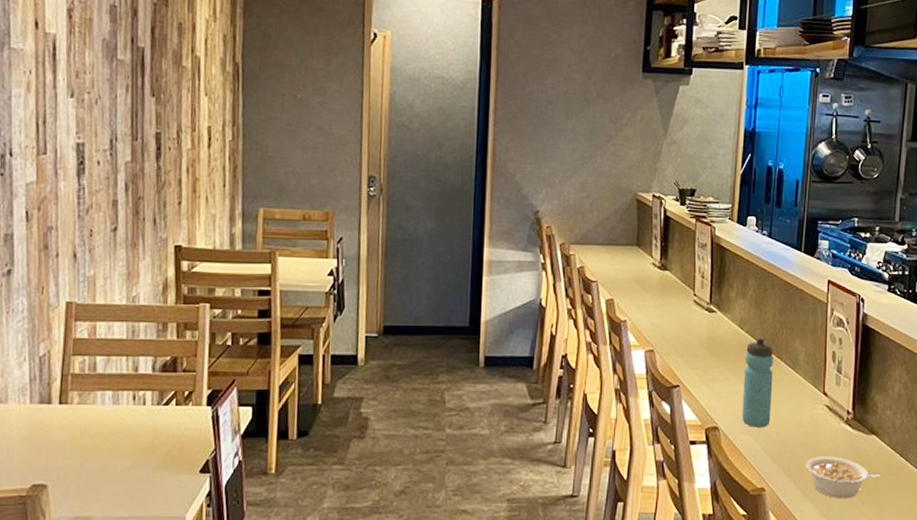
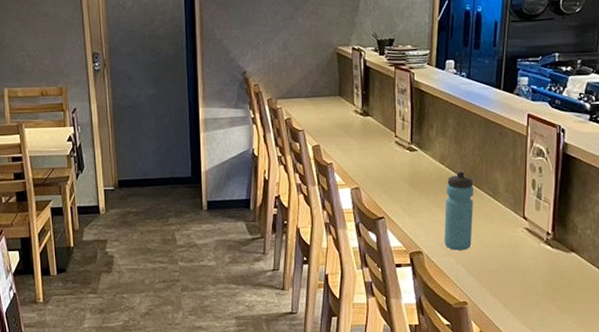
legume: present [806,457,882,499] -> none [506,273,581,309]

